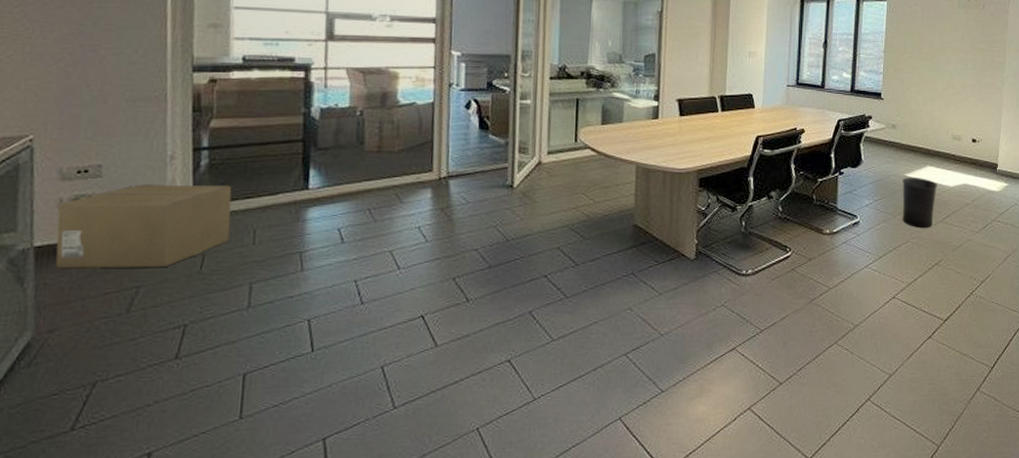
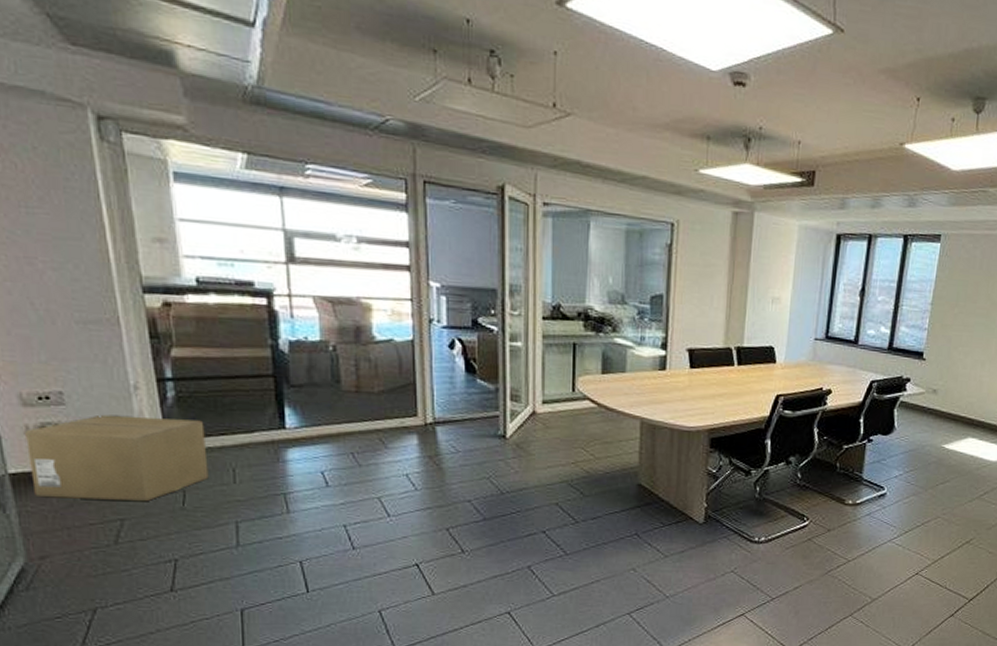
waste bin: present [902,177,938,227] -> none [934,448,979,504]

